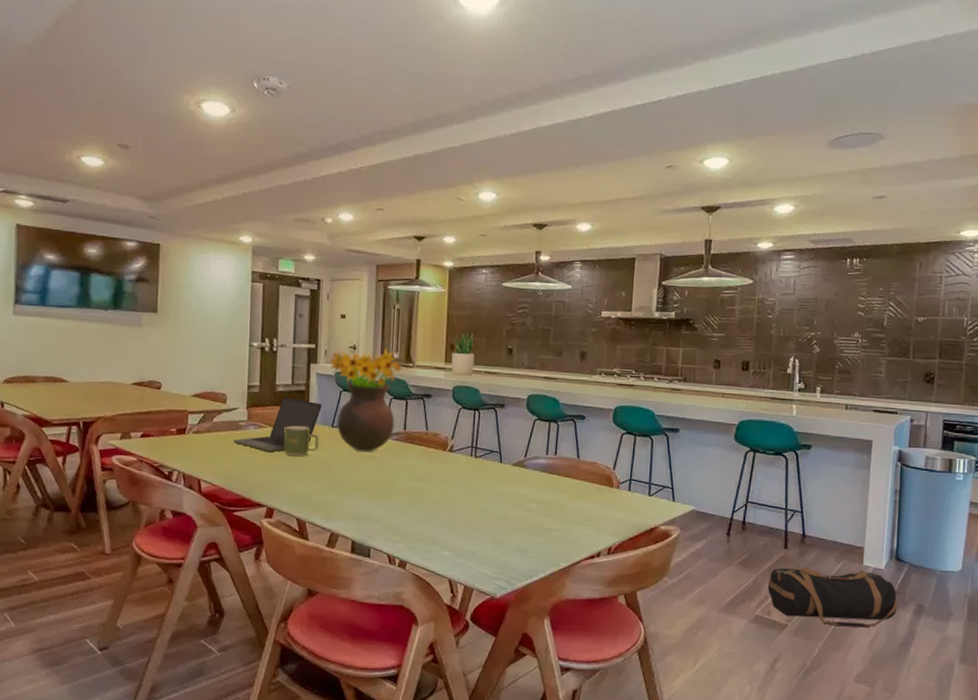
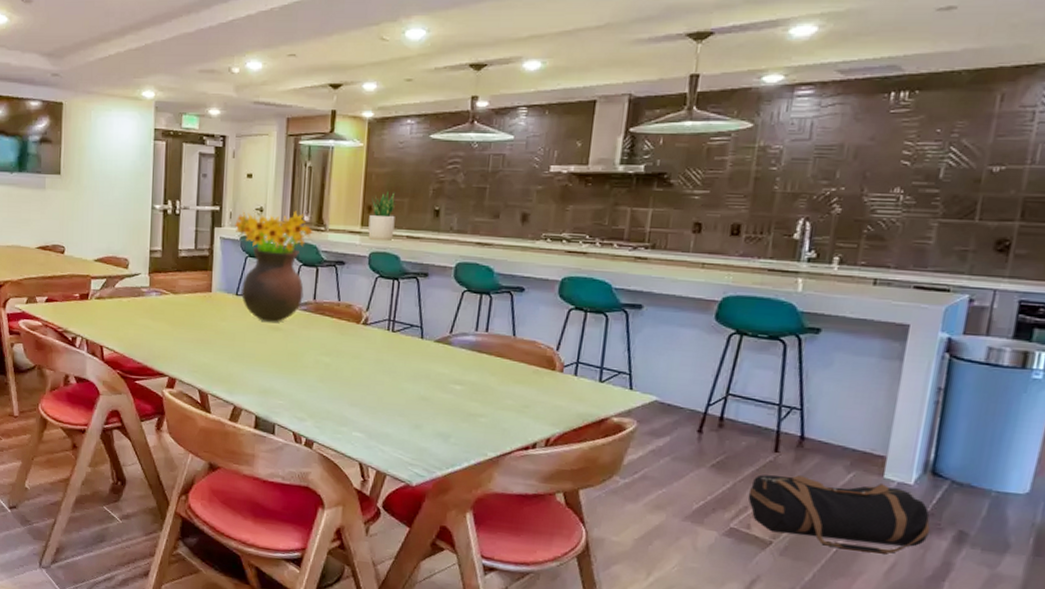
laptop: present [233,397,322,453] -> none [135,263,226,321]
mug: present [284,426,319,457] -> none [186,293,223,326]

